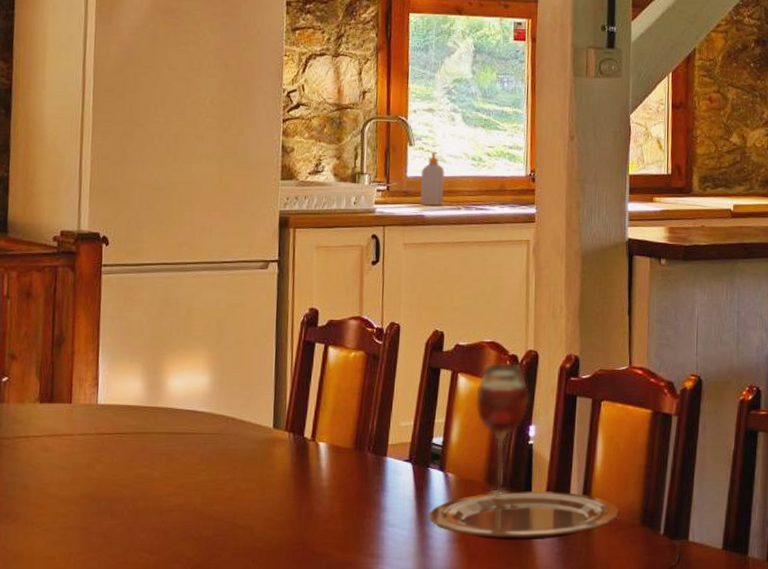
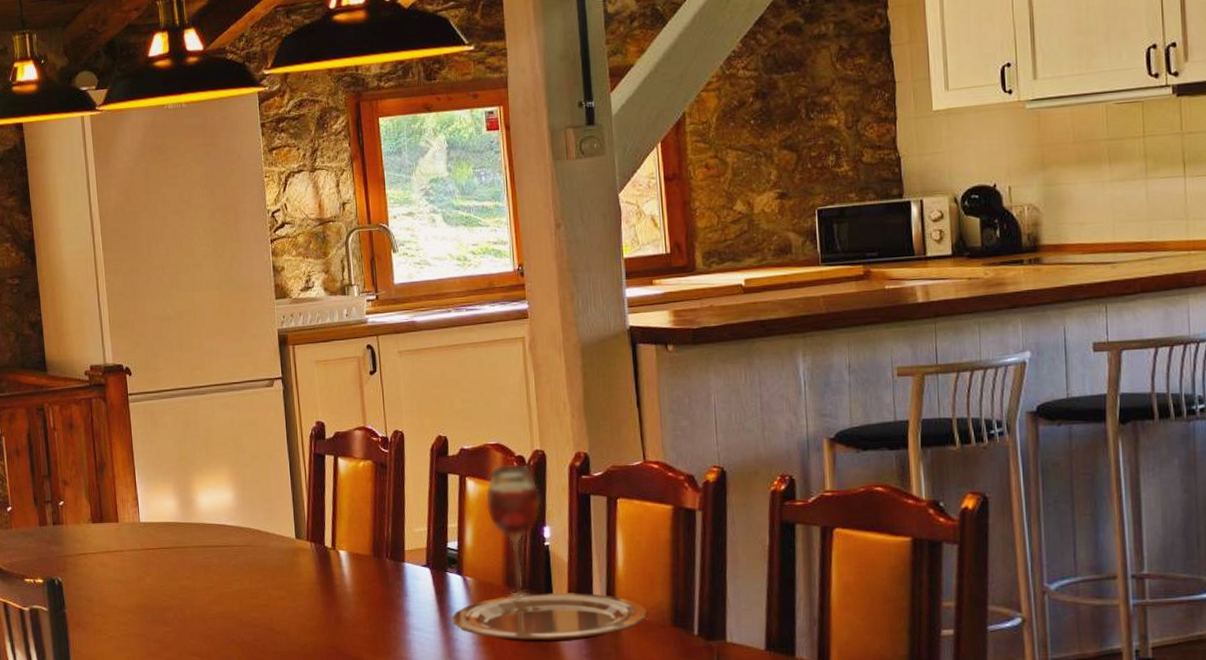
soap bottle: present [419,151,445,206] -> none [407,255,433,311]

